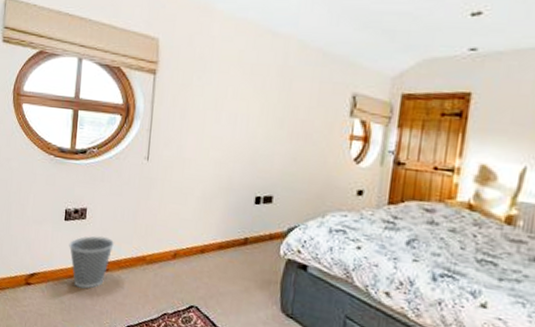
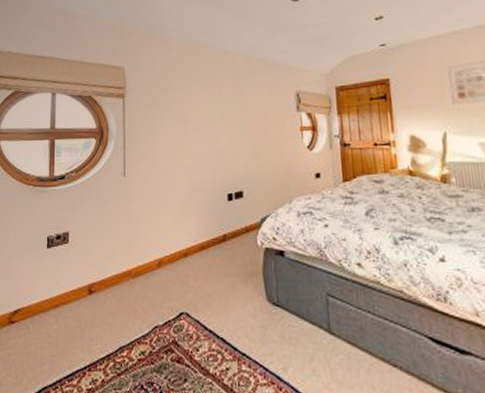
wastebasket: present [69,236,114,289] -> none [53,258,98,316]

